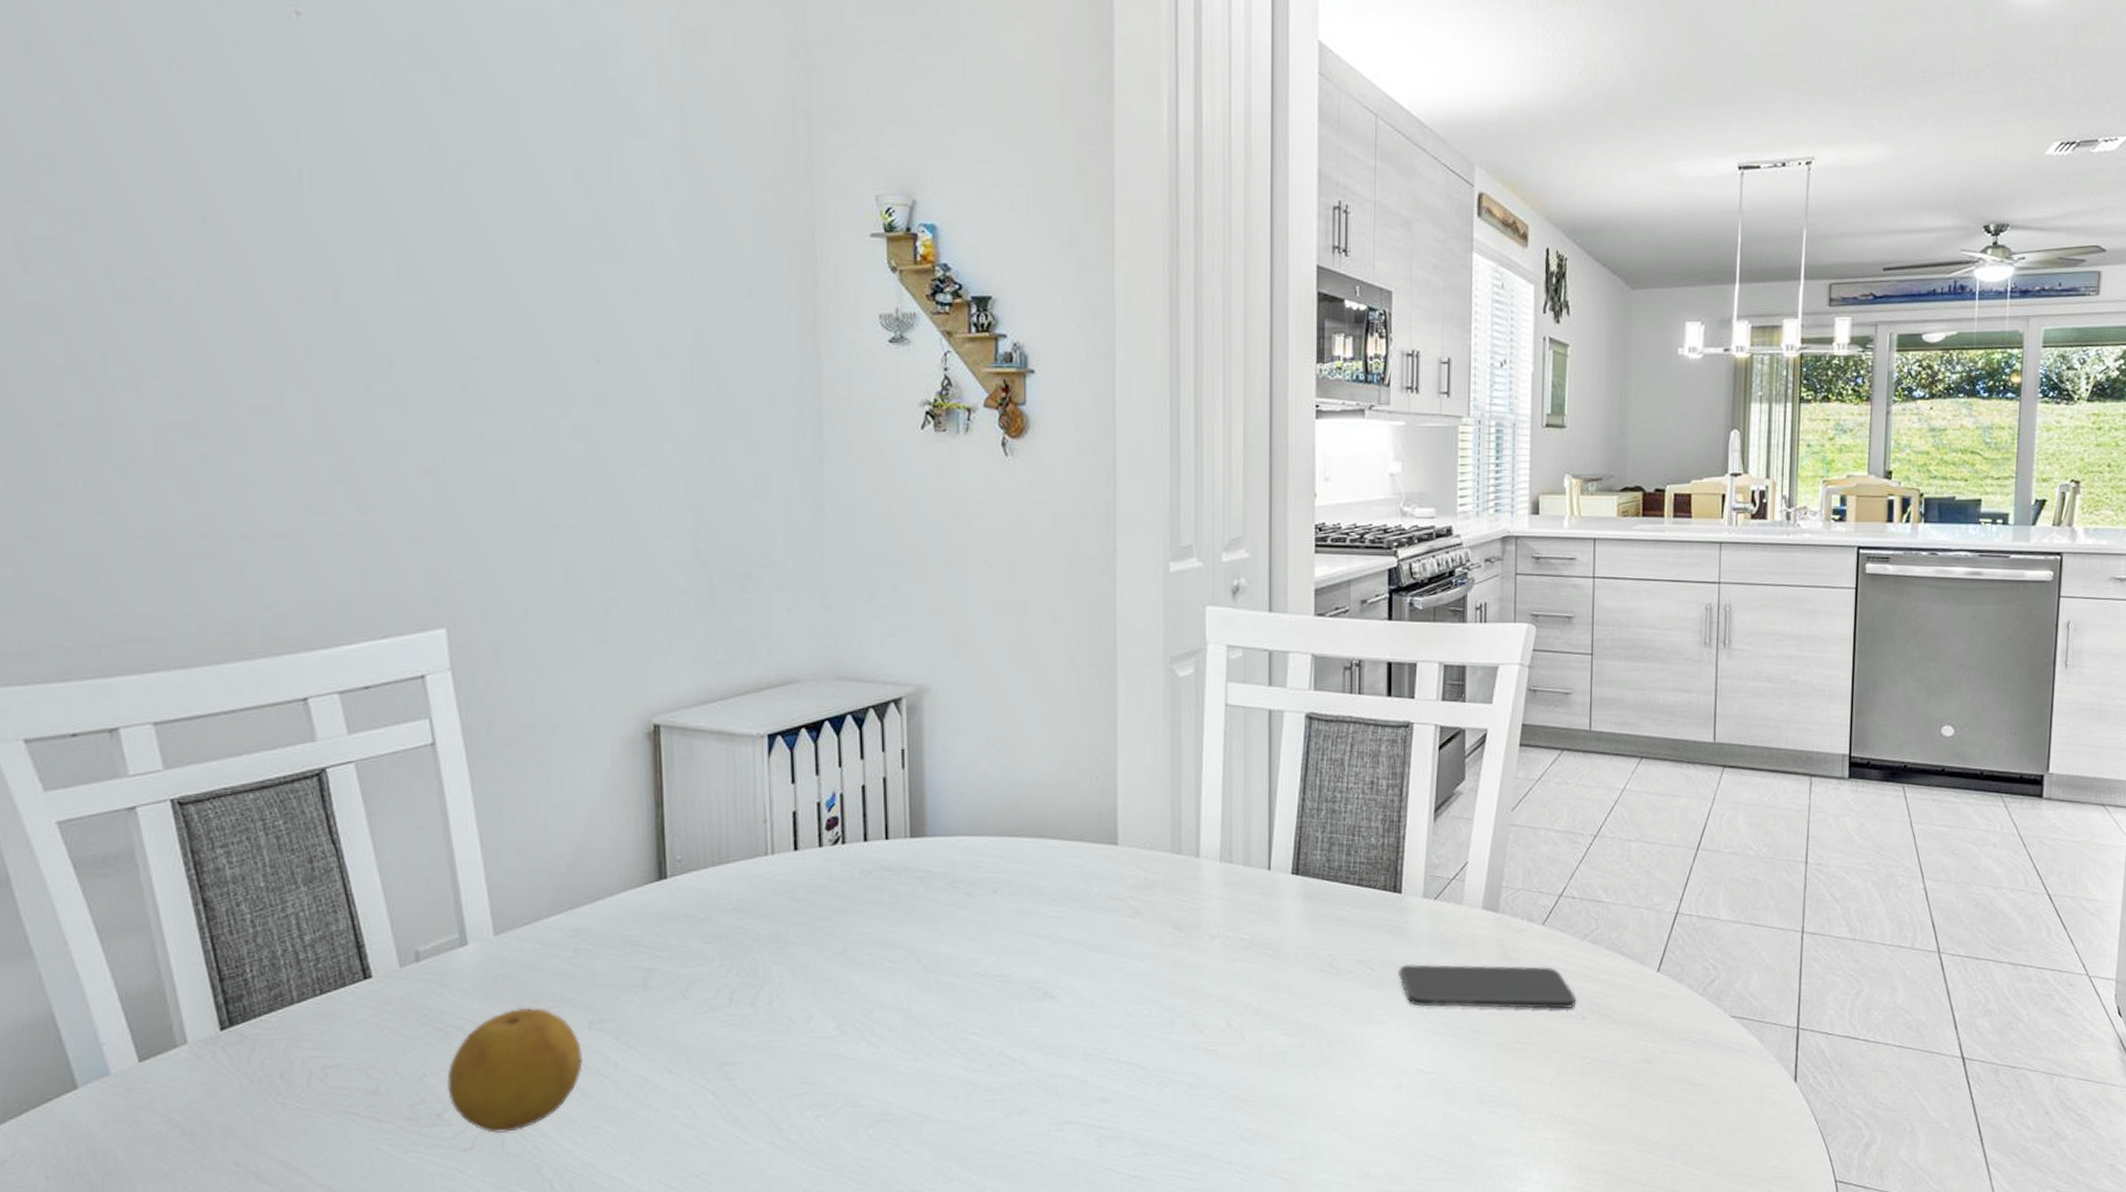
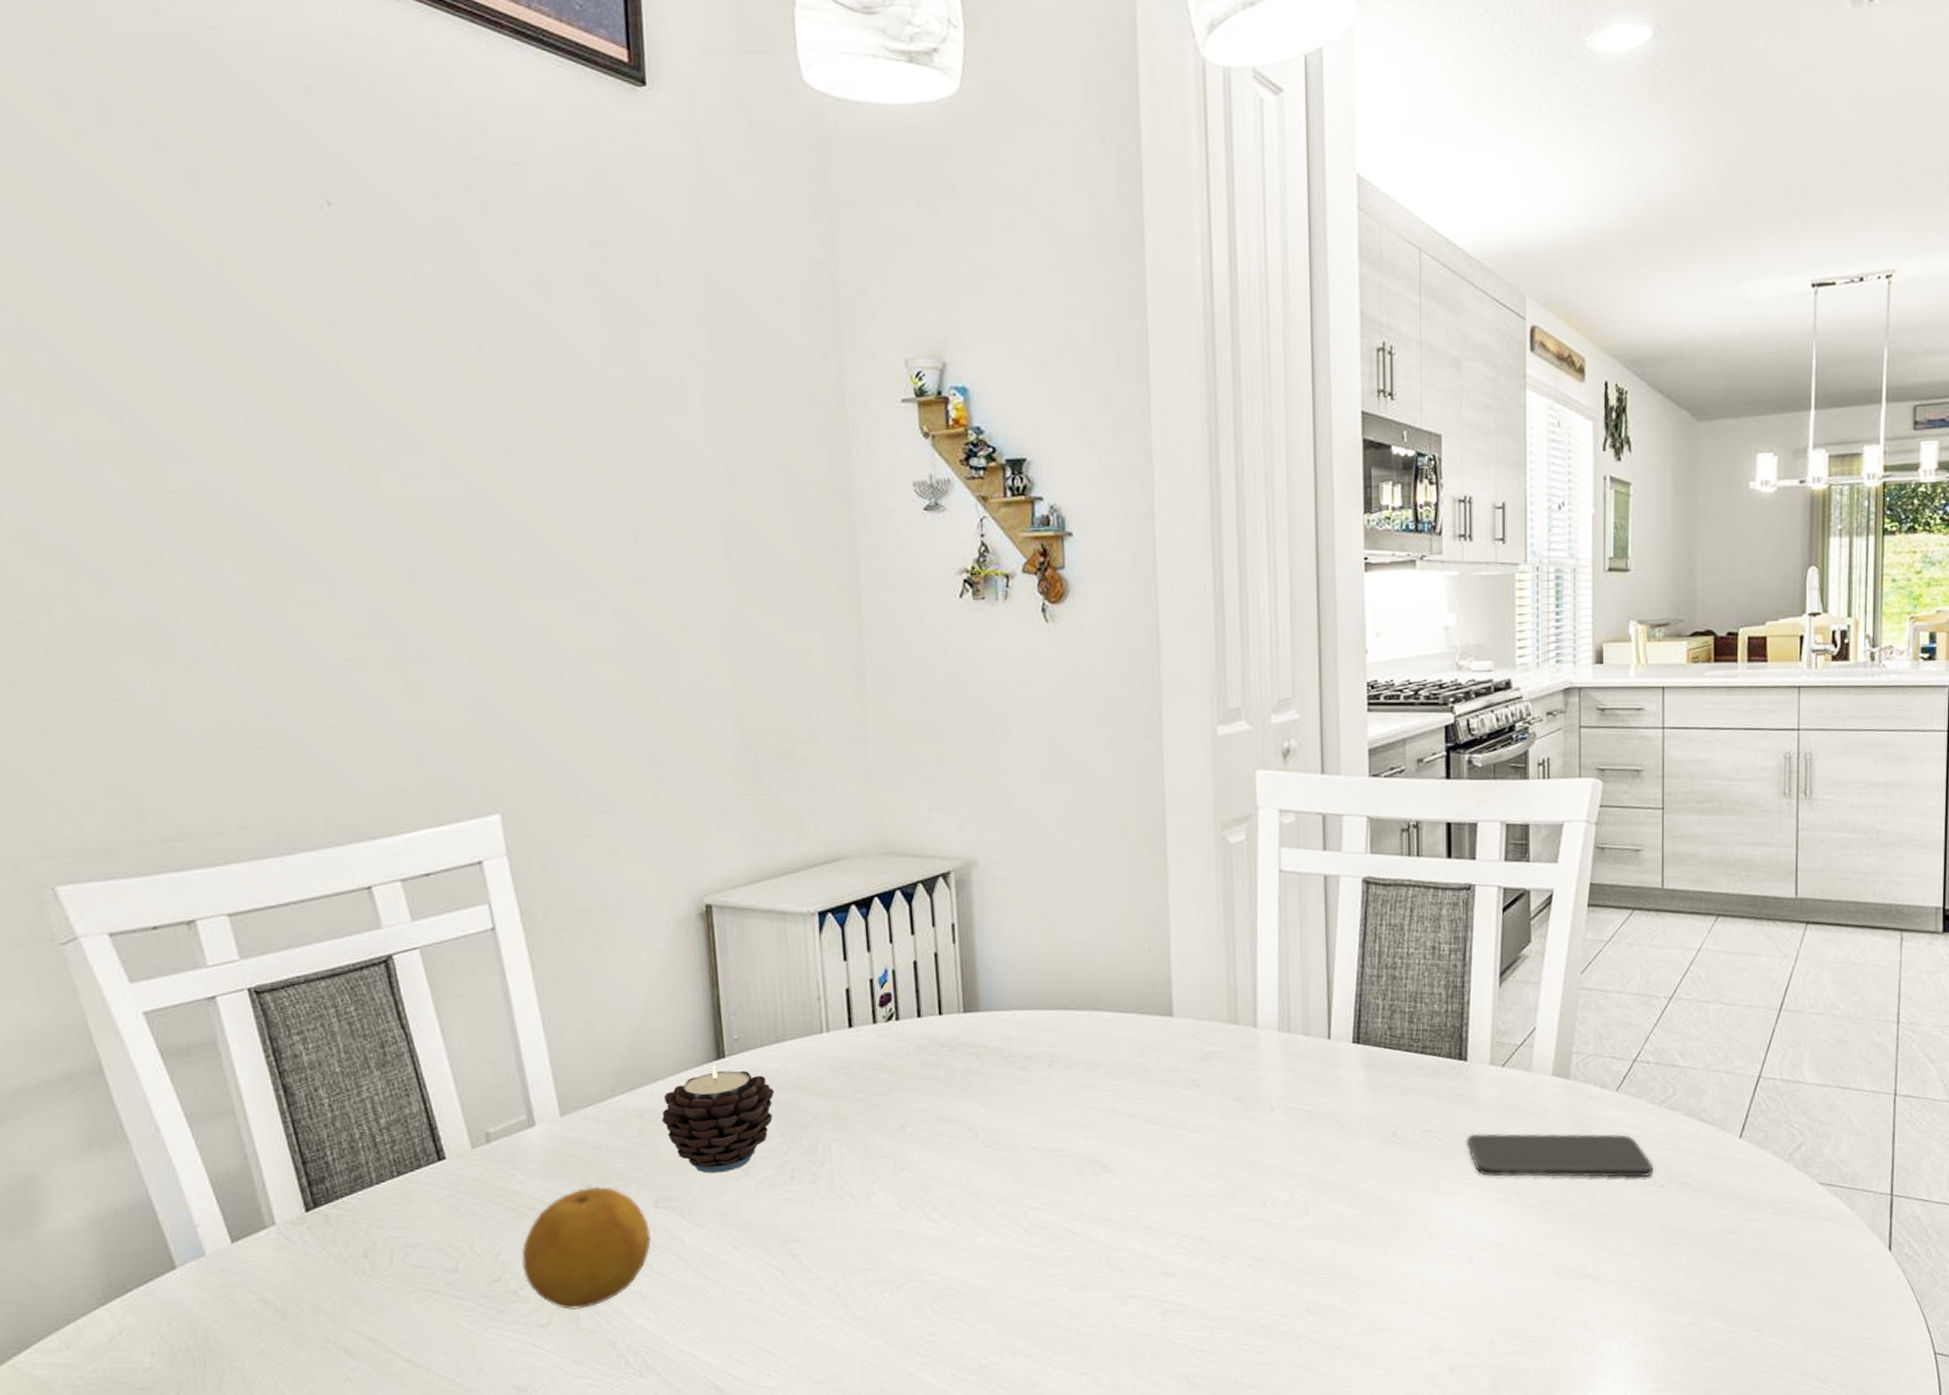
candle: none [599,886,716,996] -> present [661,1065,774,1174]

